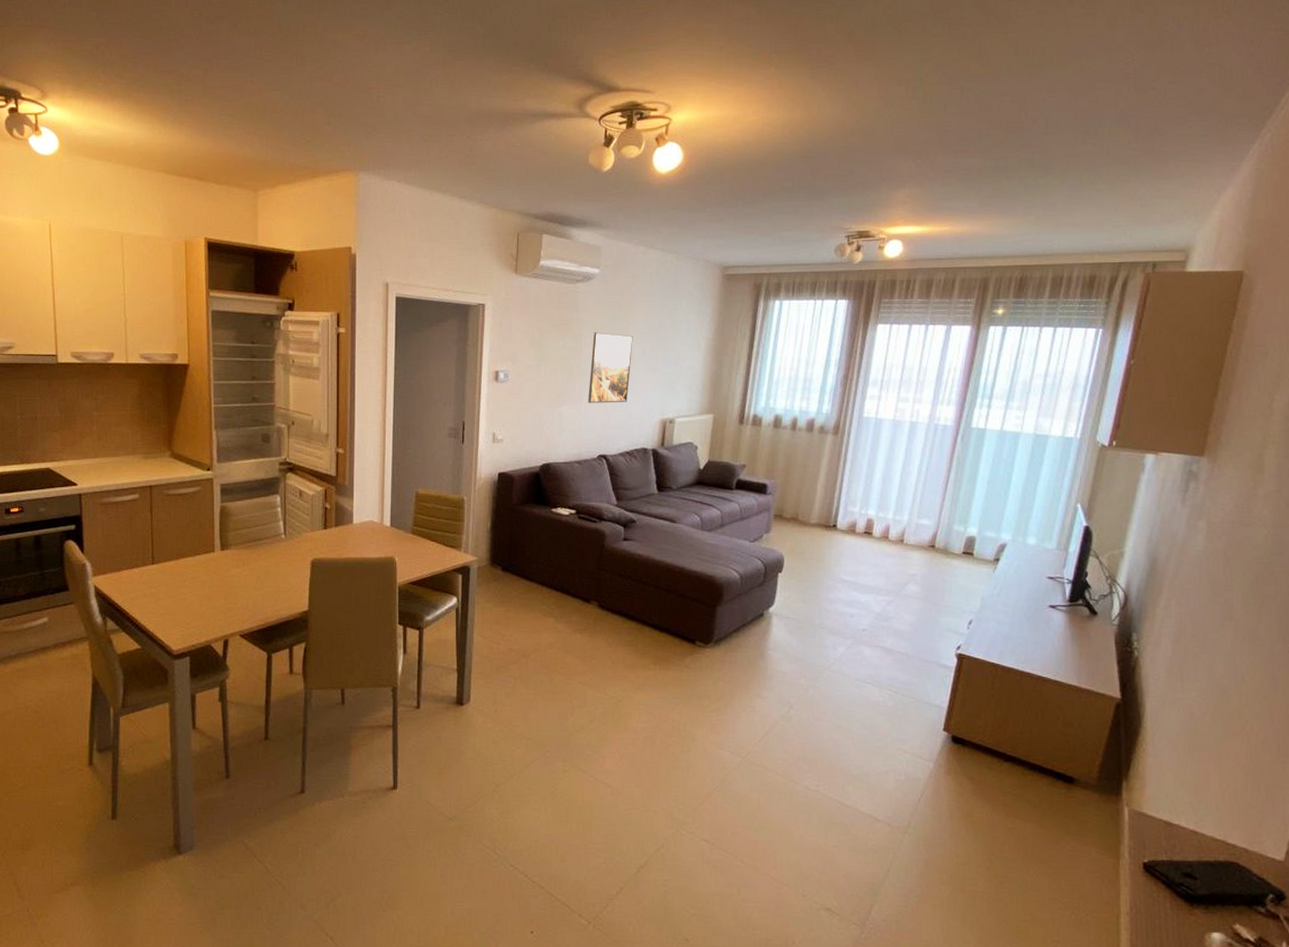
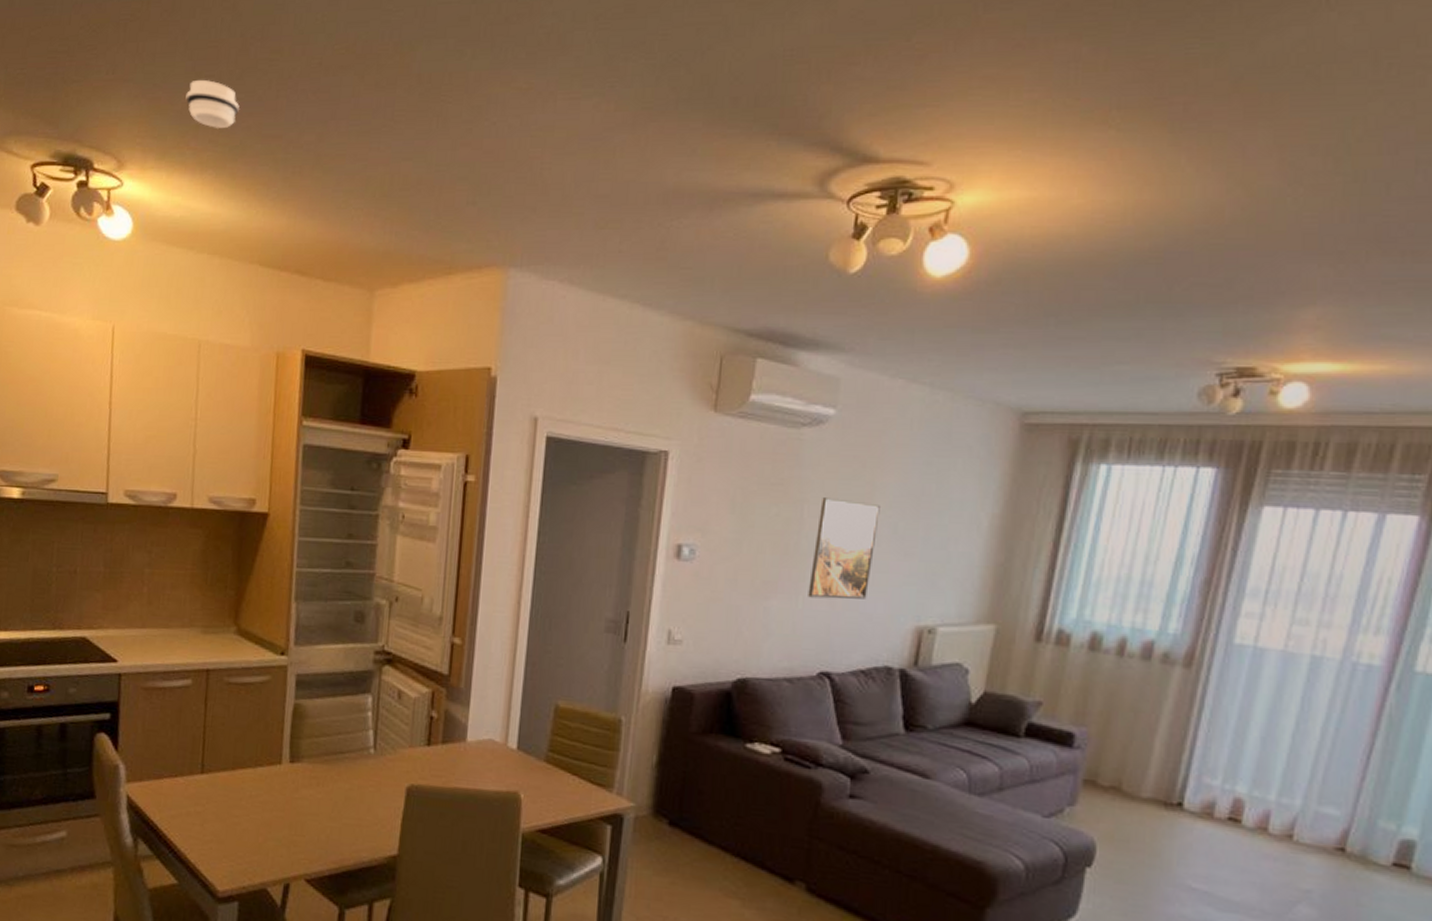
smoke detector: none [93,26,139,66] -> present [186,79,240,129]

